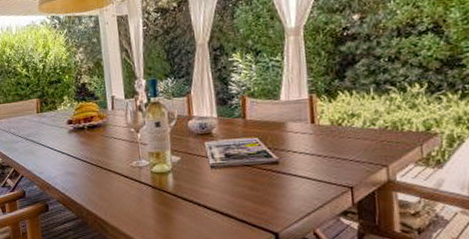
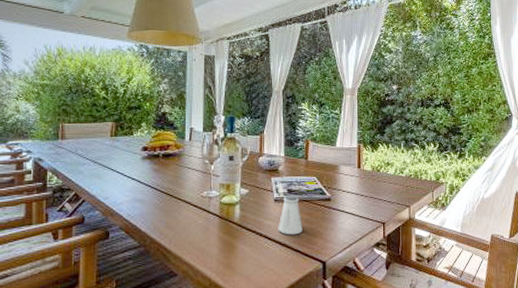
saltshaker: none [217,159,247,204] -> present [278,194,303,235]

